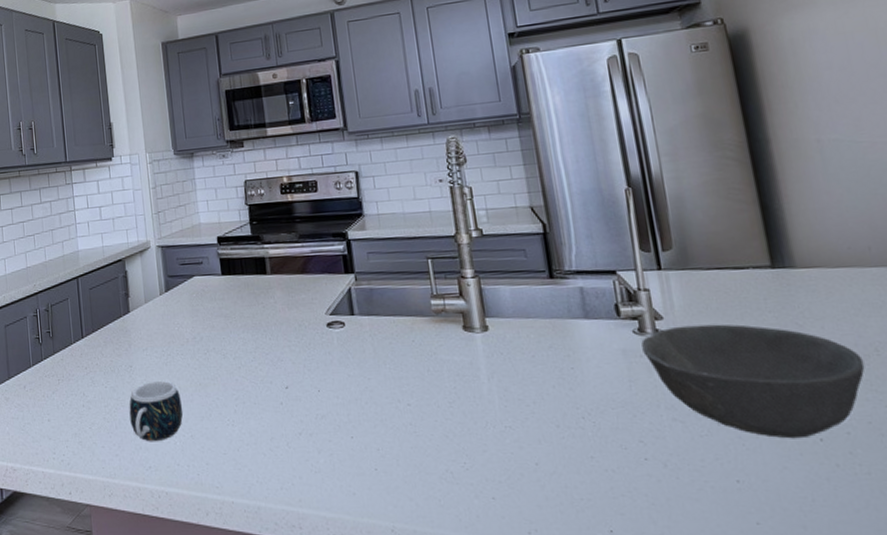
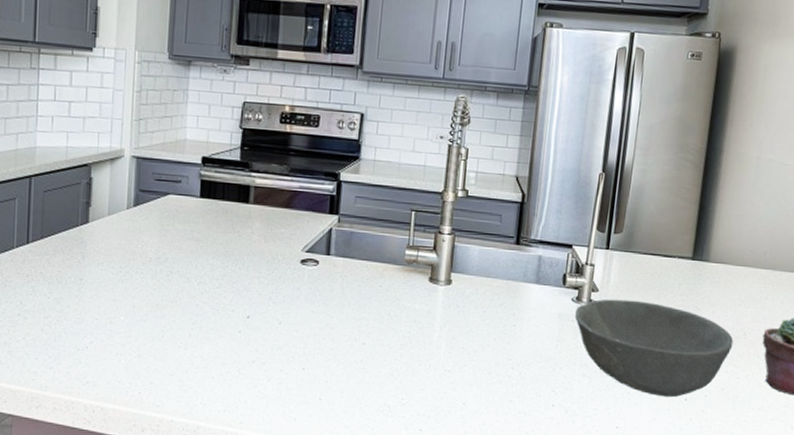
mug: present [129,380,183,442] -> none [72,296,134,358]

